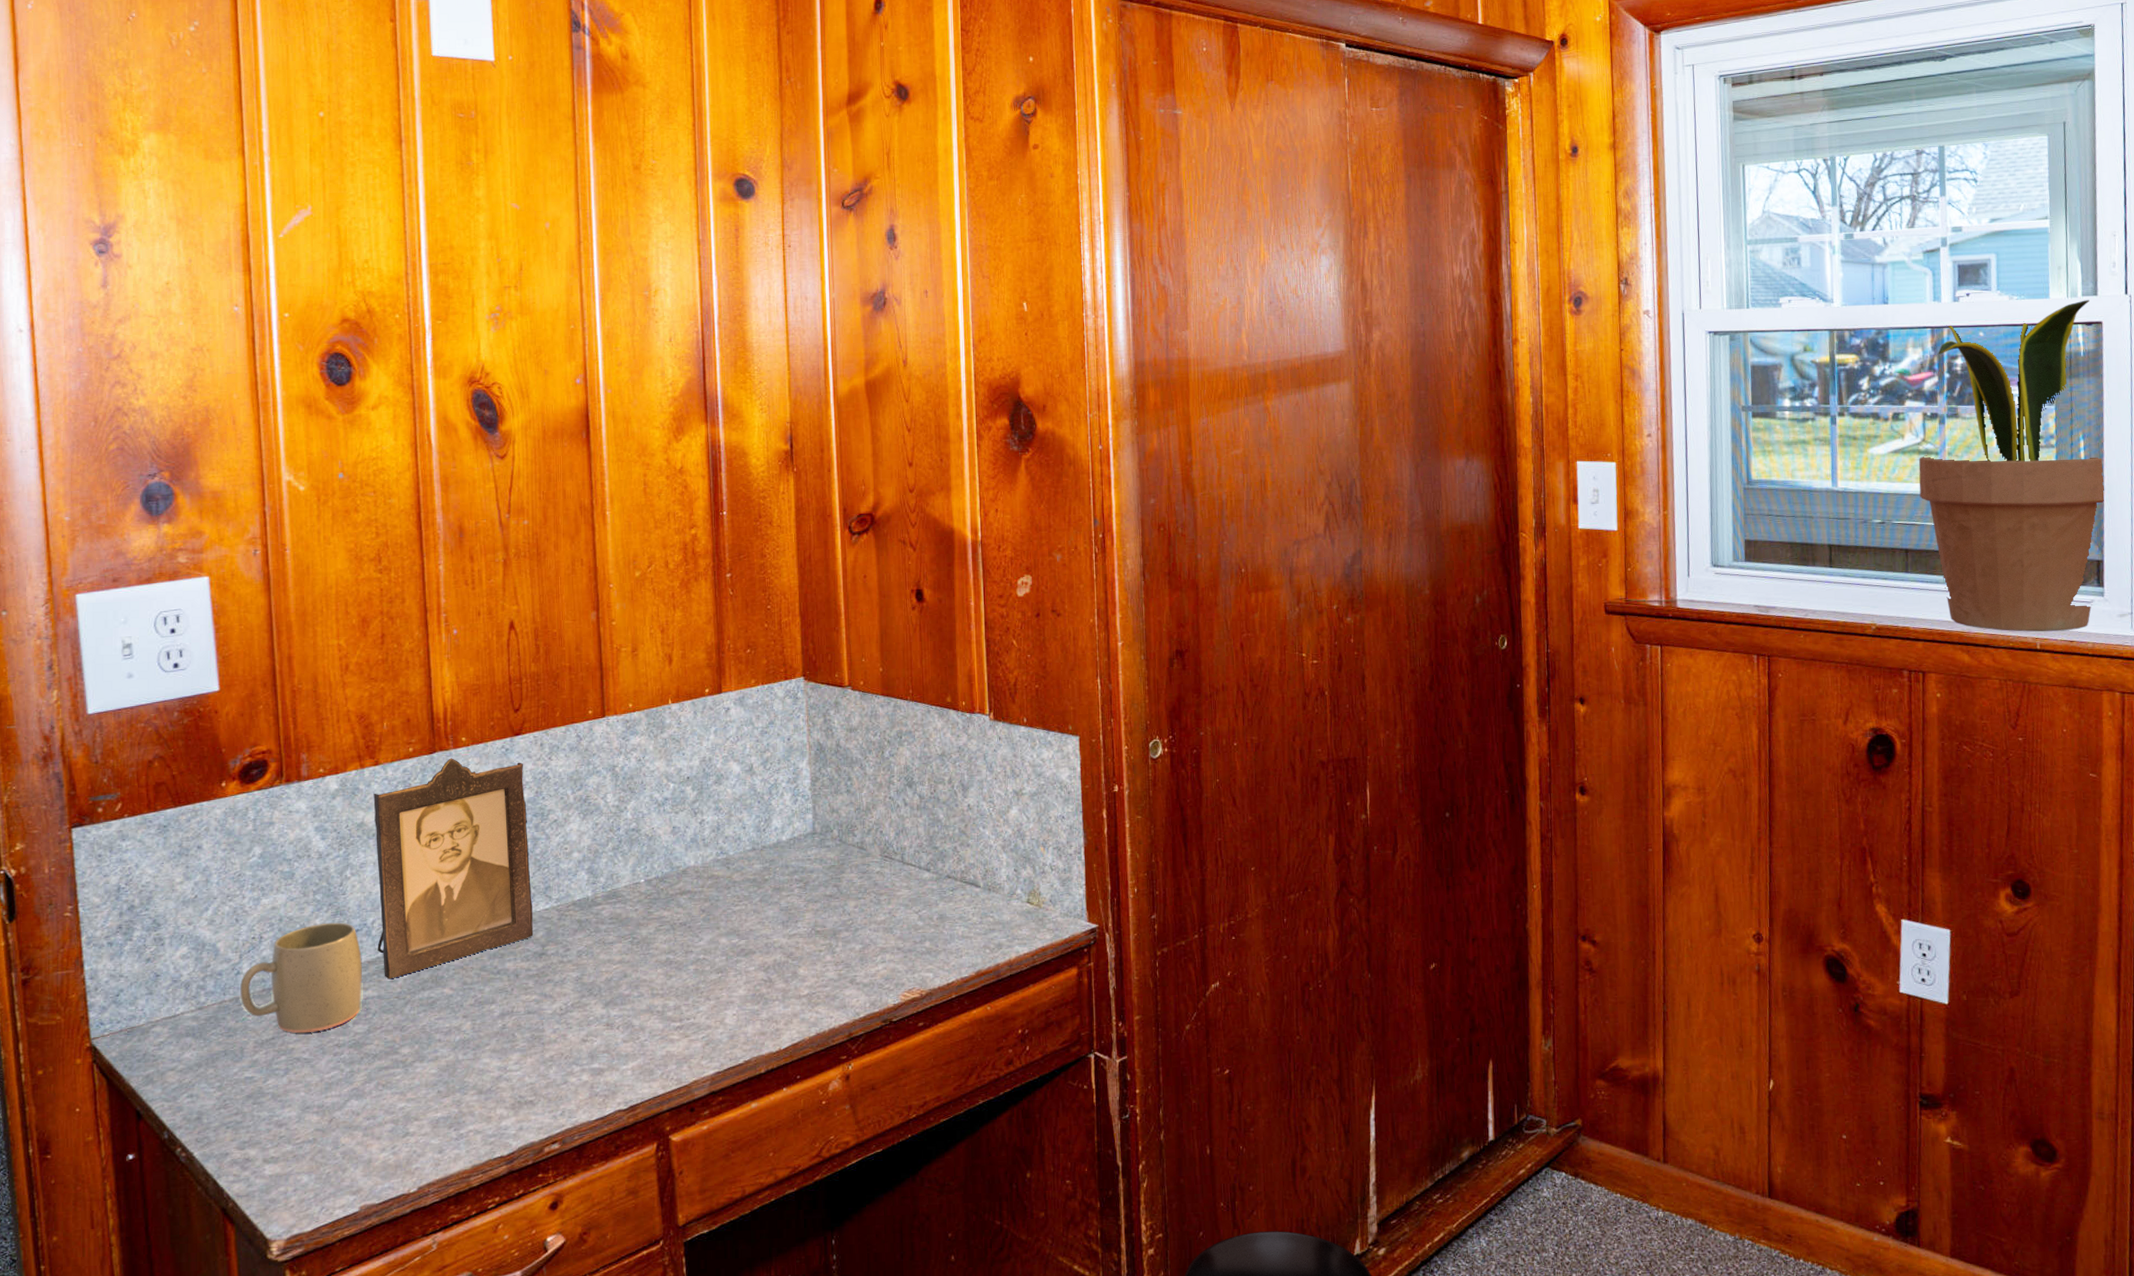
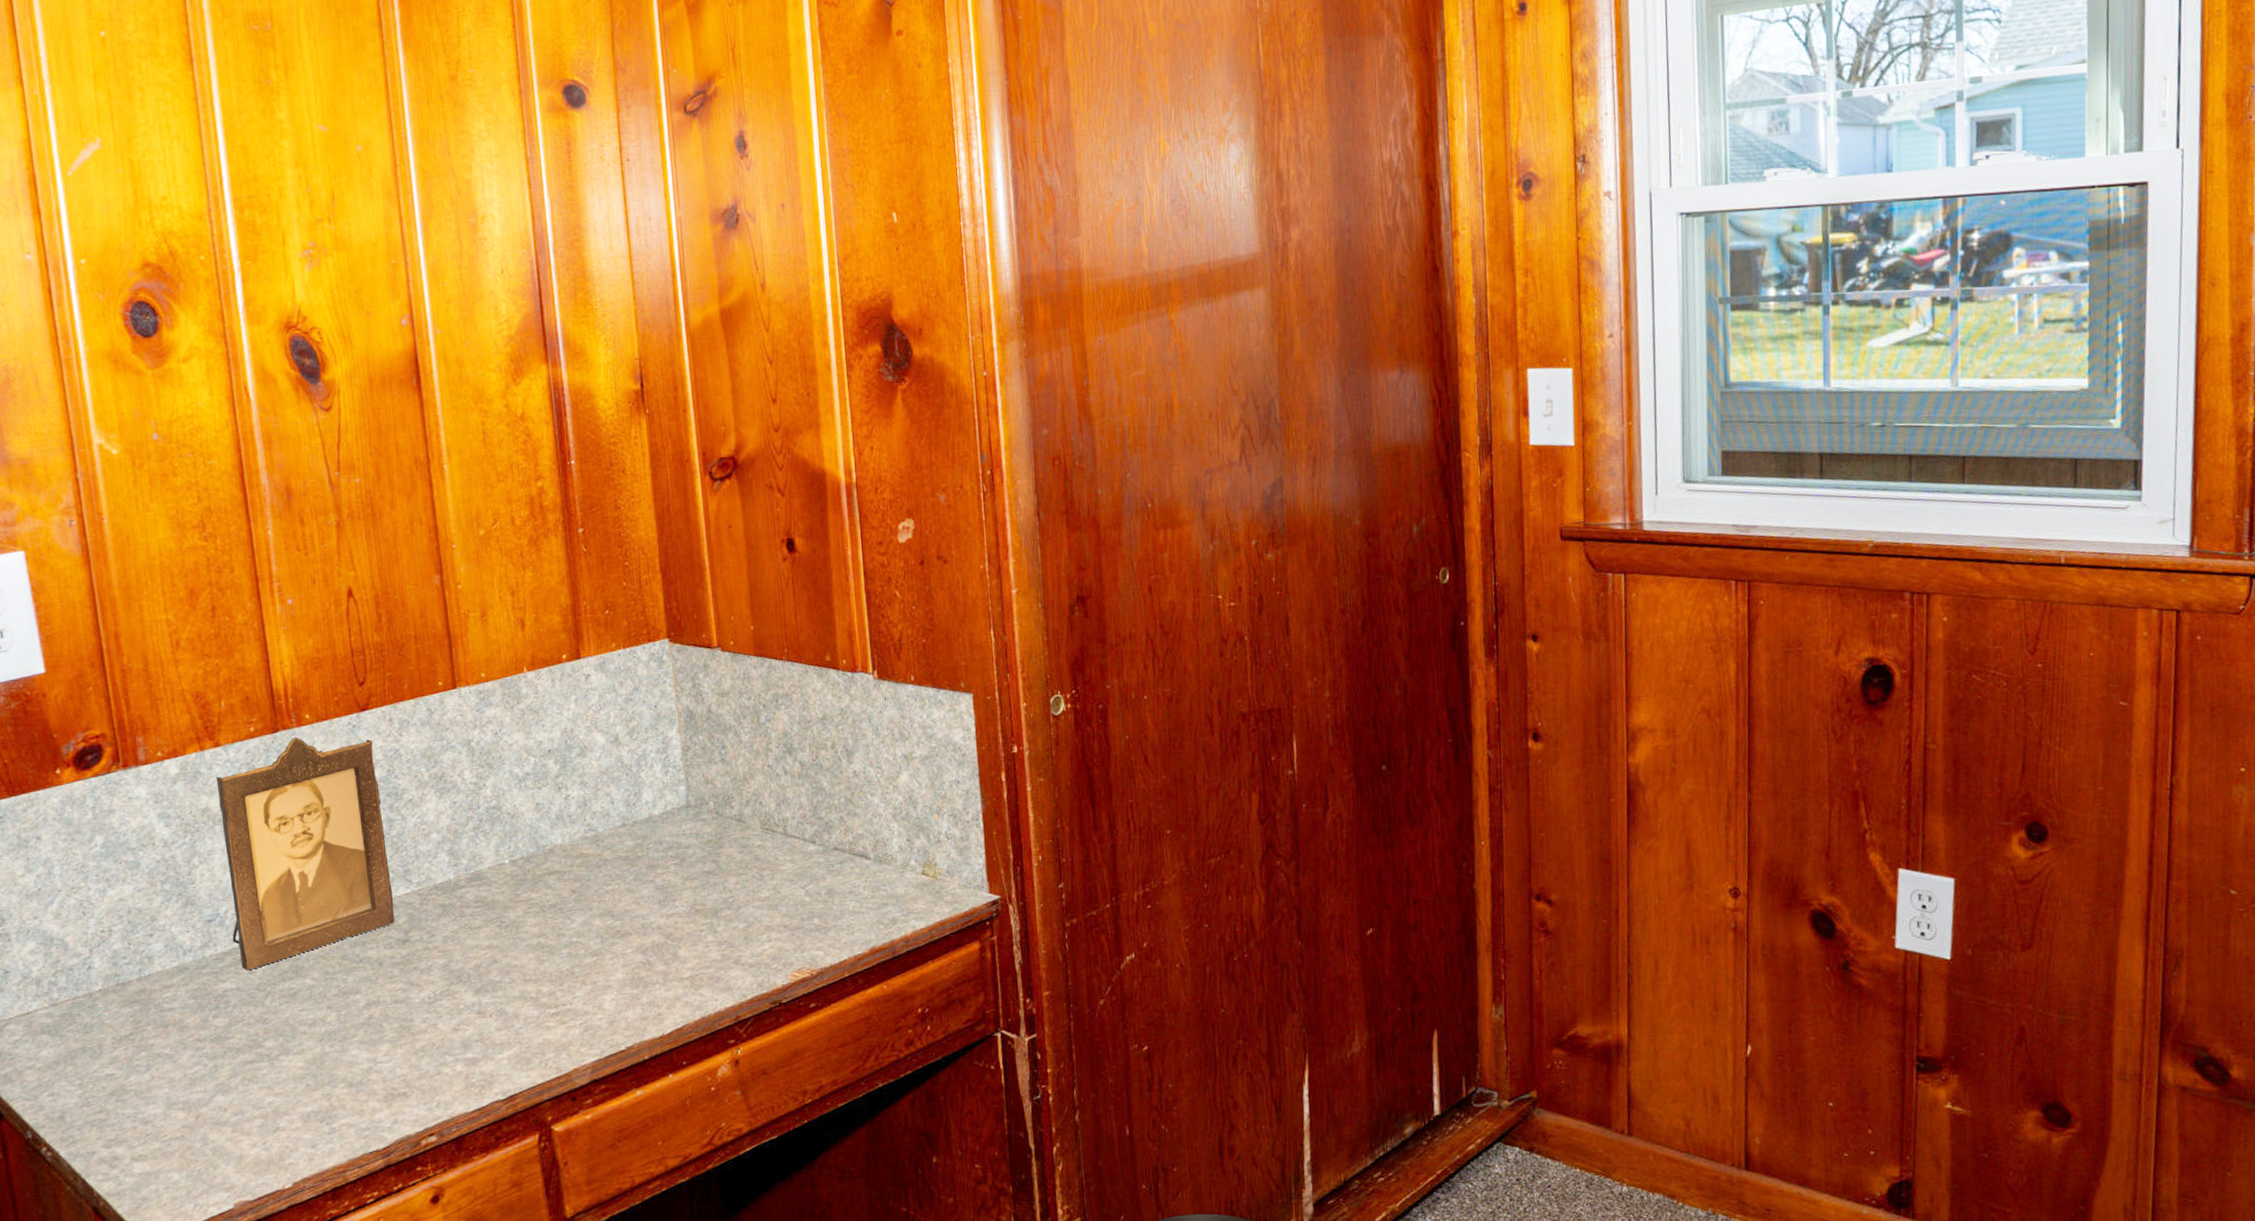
mug: present [240,922,362,1034] -> none [93,912,220,1029]
potted plant: present [1918,300,2104,632] -> none [1925,156,2145,545]

